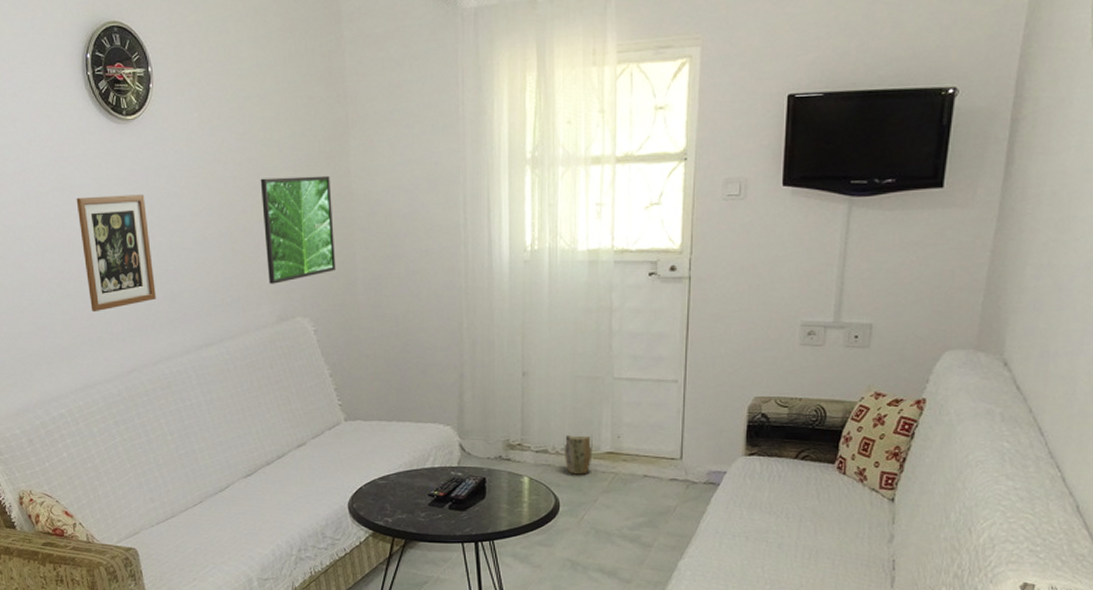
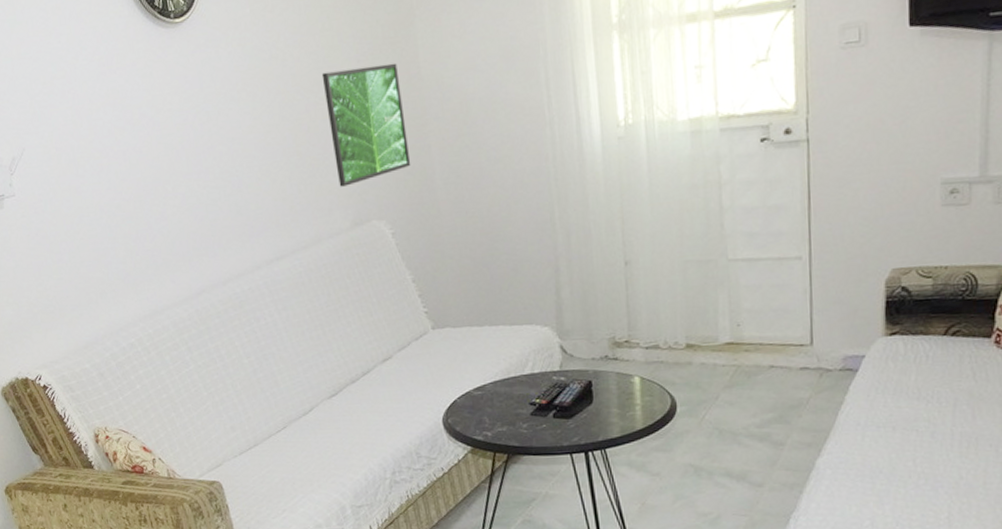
picture frame: present [76,194,156,313] -> none [128,102,221,233]
plant pot: present [564,434,593,474] -> none [676,325,710,371]

